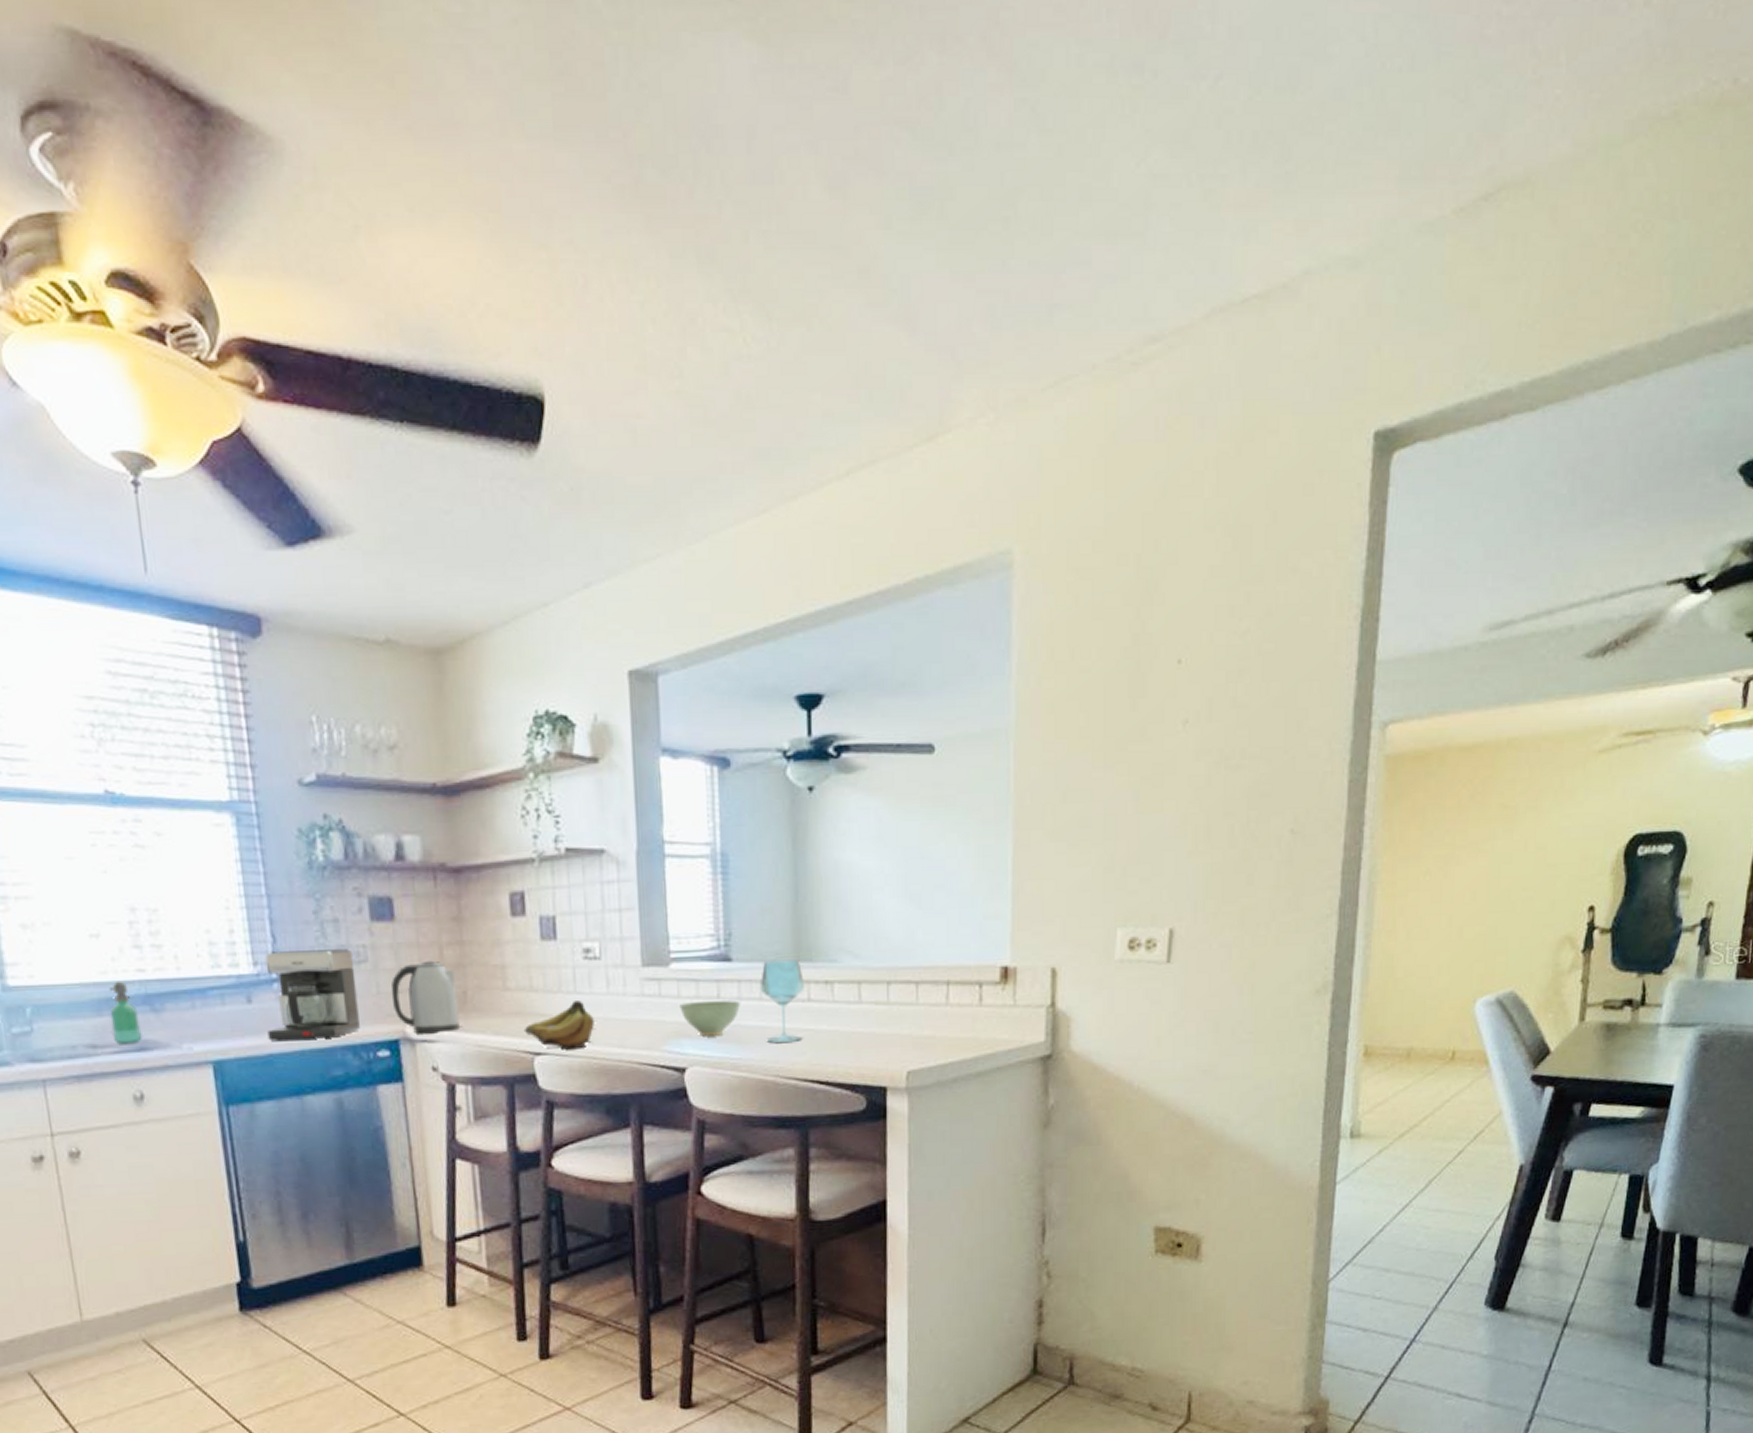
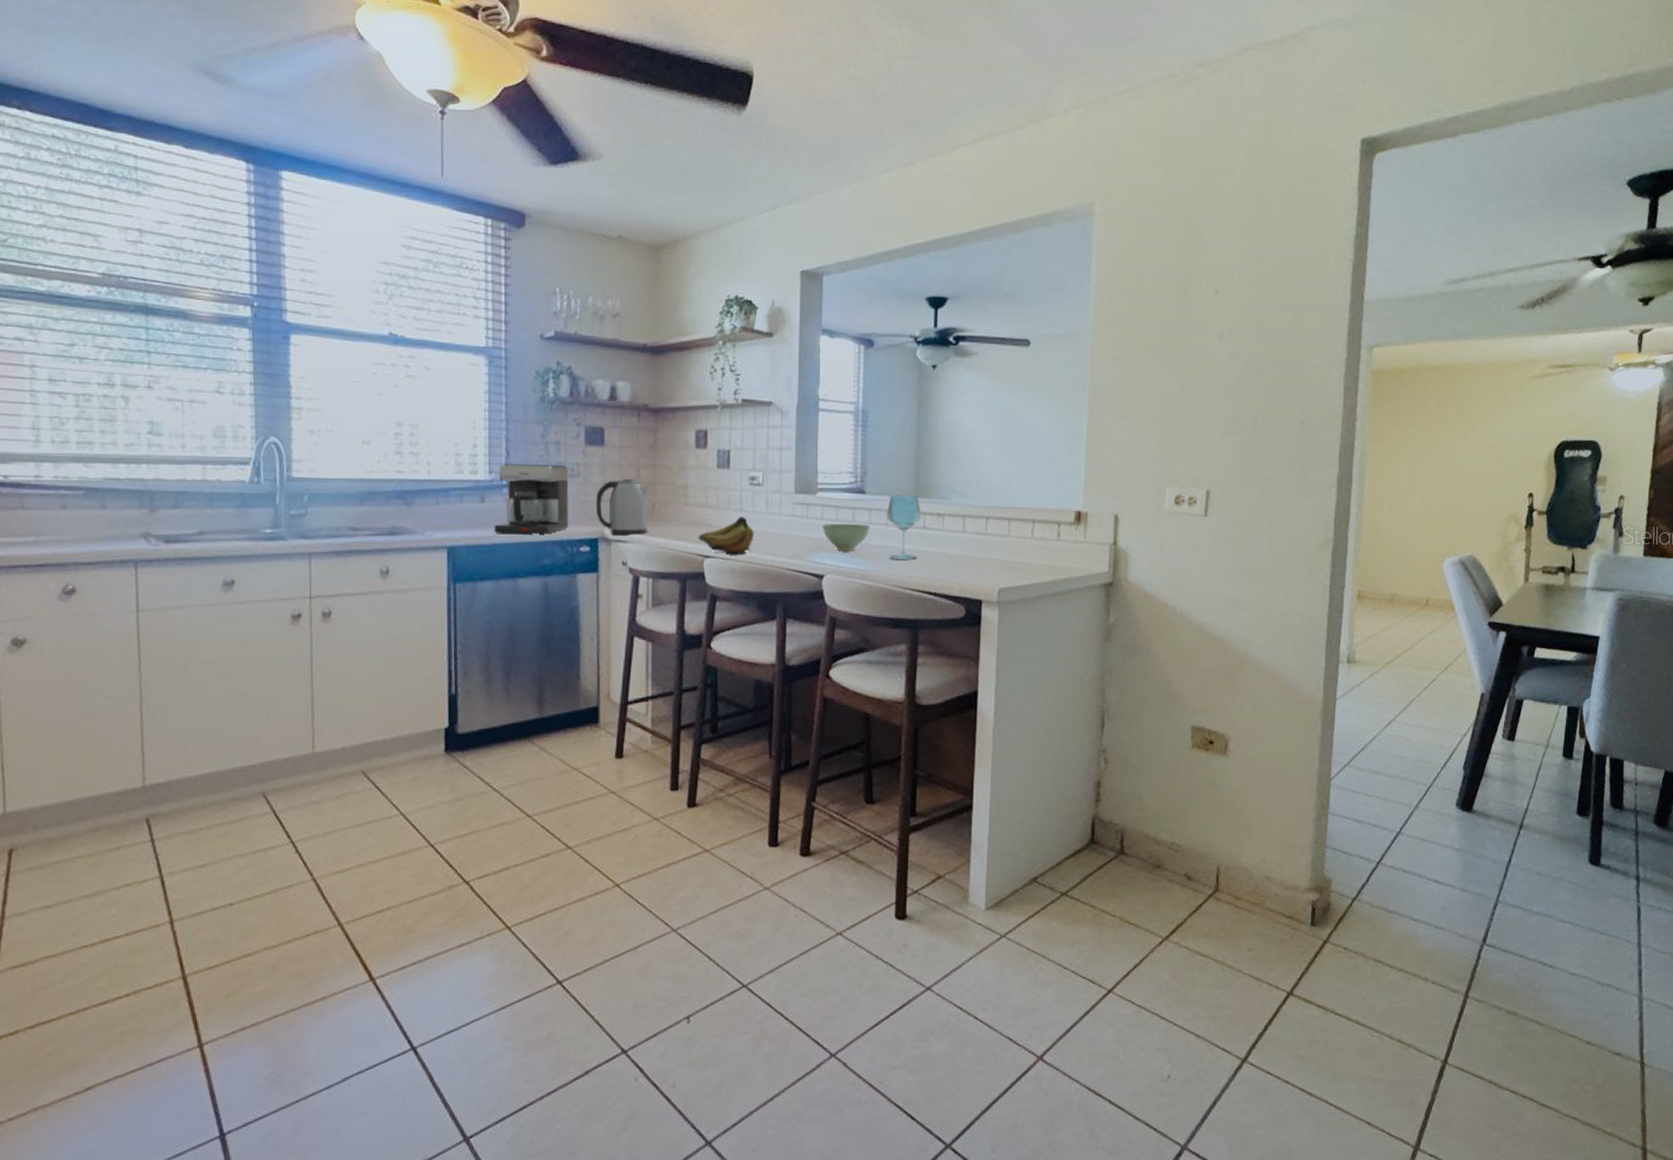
soap dispenser: present [108,980,141,1045] -> none [371,478,393,530]

